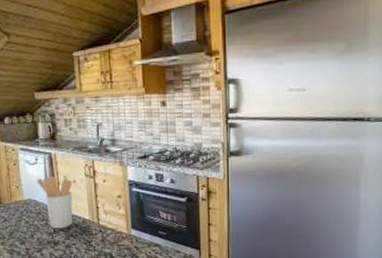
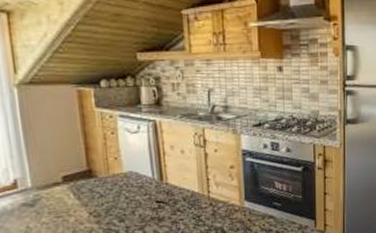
utensil holder: present [36,175,73,229] -> none [138,145,181,204]

